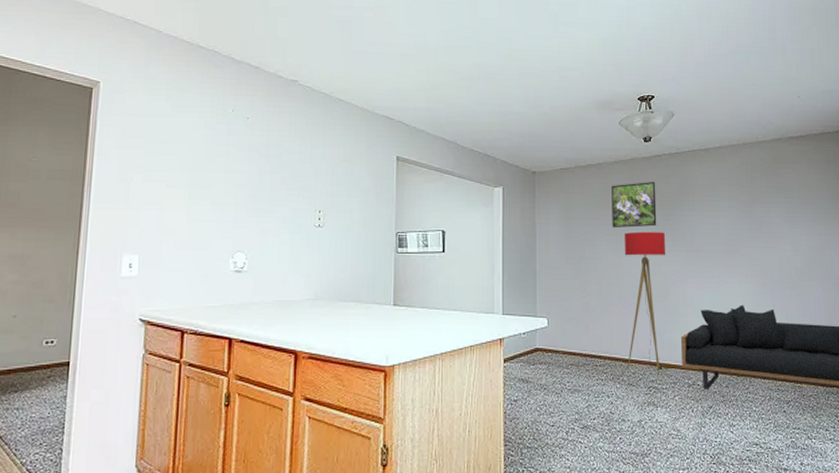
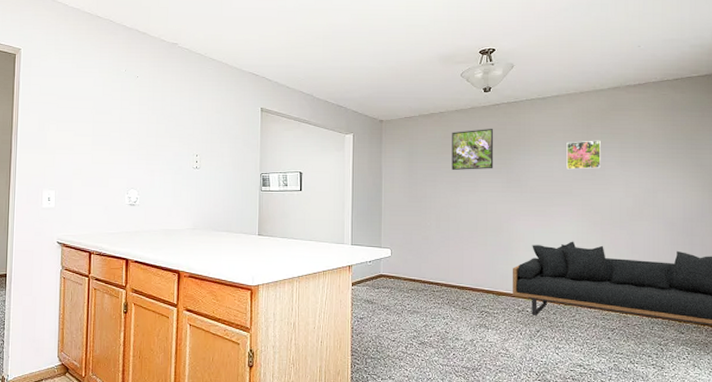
floor lamp: present [624,231,666,375] -> none [462,174,502,301]
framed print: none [732,194,767,227] -> present [566,140,601,170]

